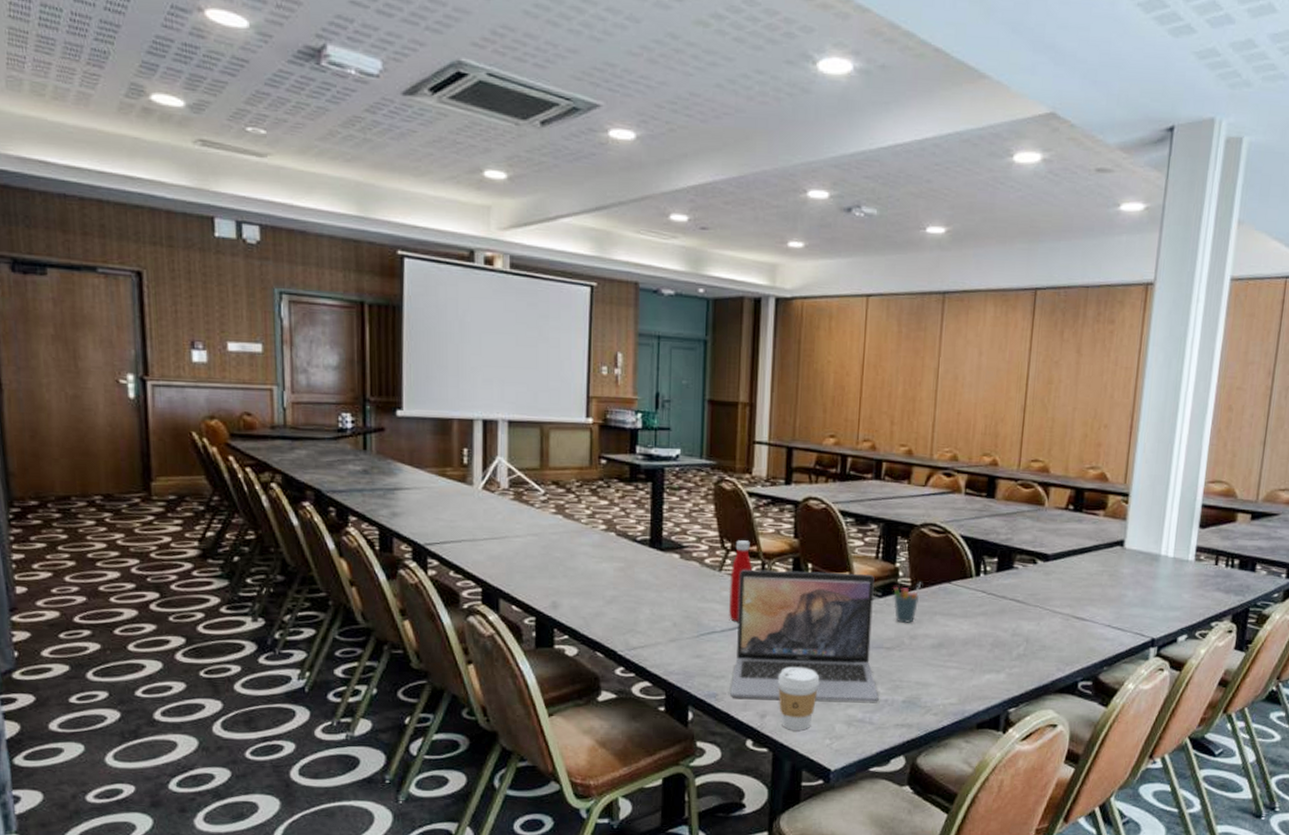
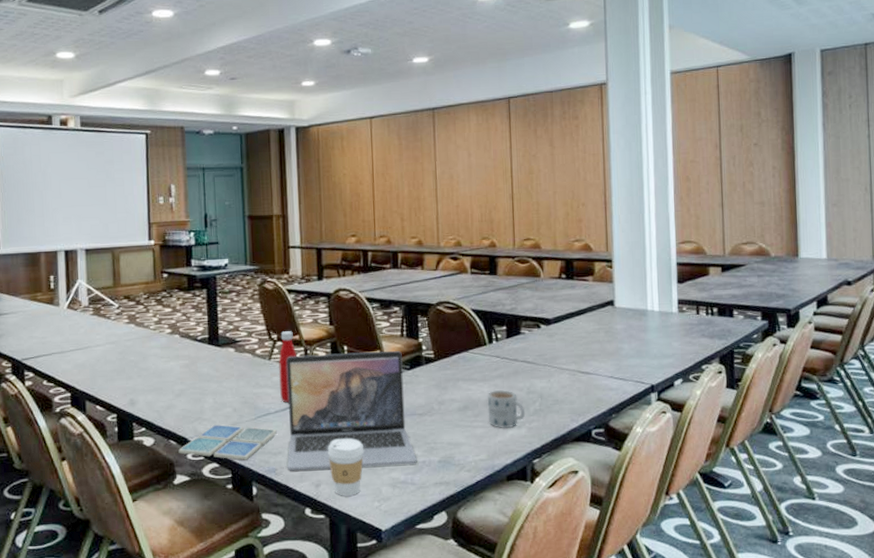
drink coaster: none [605,638,721,682] -> present [178,424,277,461]
pen holder: present [893,582,921,623] -> none [419,353,442,391]
mug: none [964,628,1008,672] -> present [487,389,526,428]

